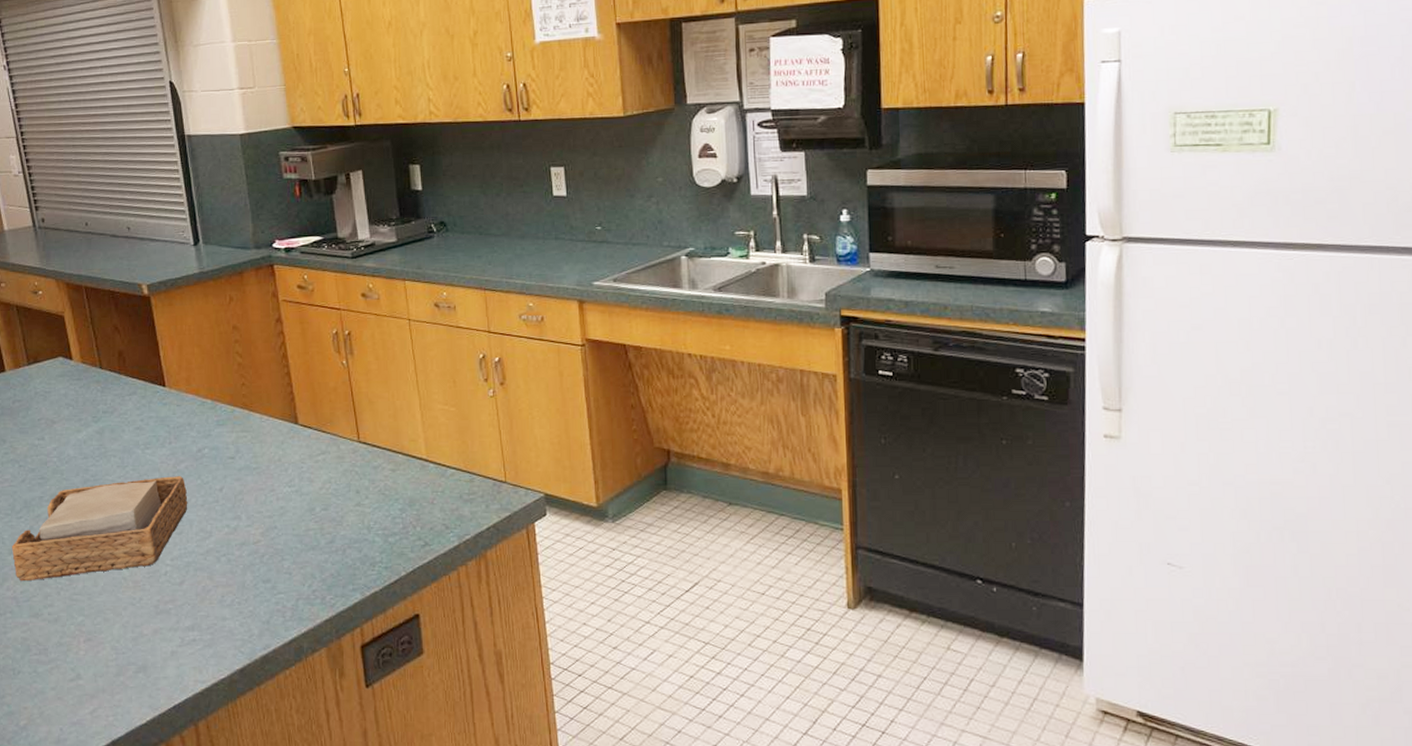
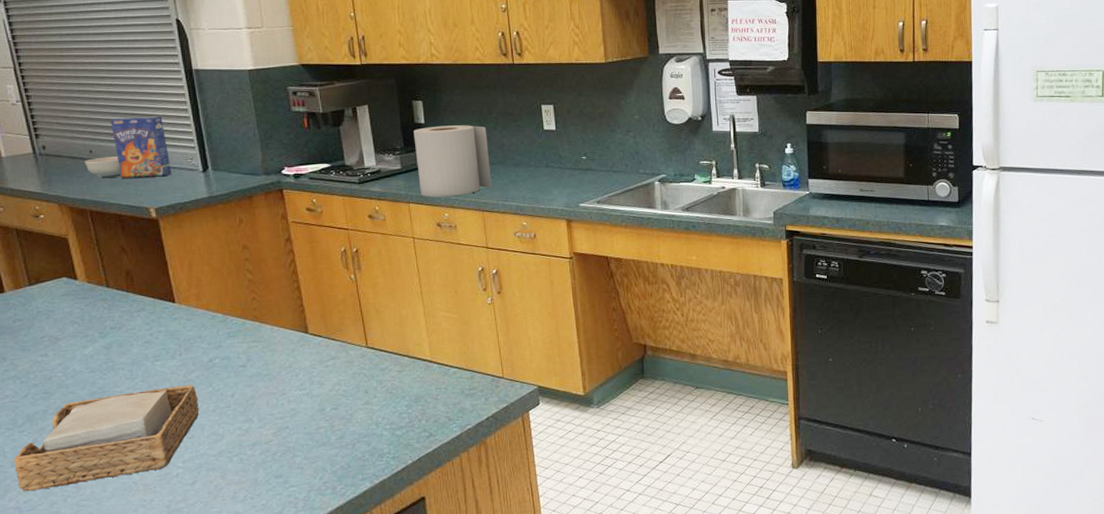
bowl: none [80,229,115,253] -> present [84,156,122,179]
cereal box: none [106,186,164,252] -> present [111,116,172,178]
paper towel roll: none [410,191,495,274] -> present [414,125,492,198]

